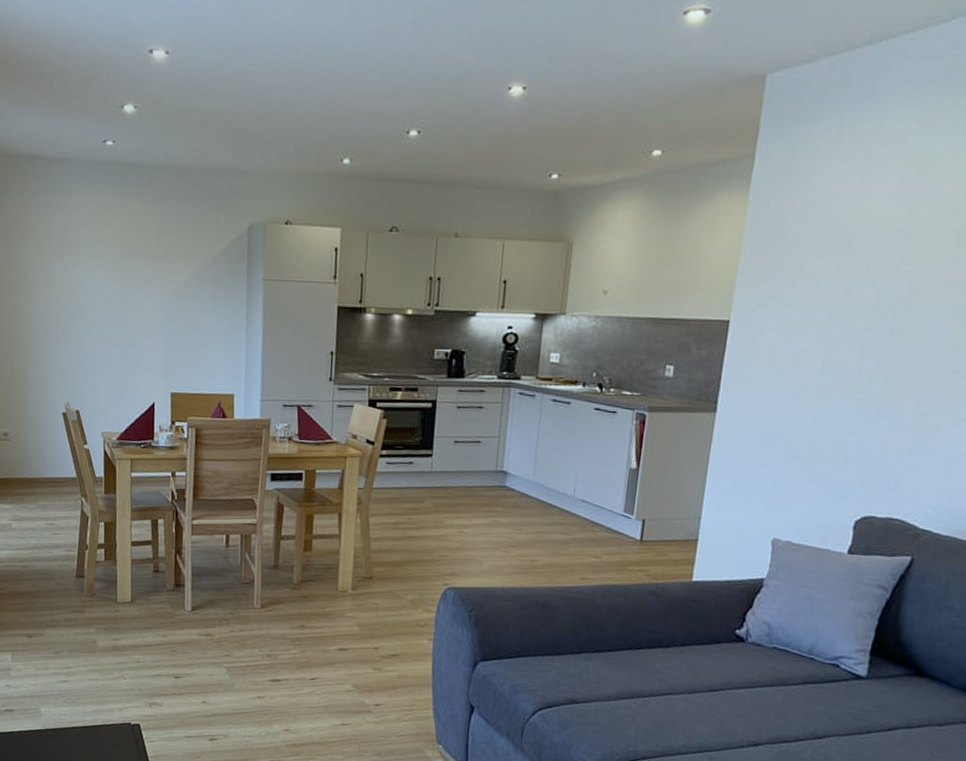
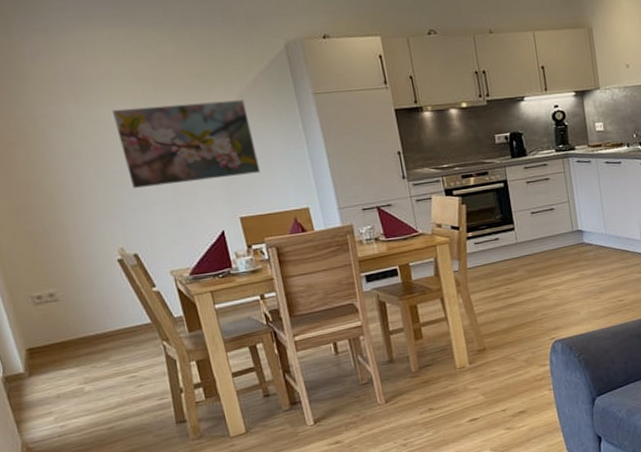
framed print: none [87,272,200,352] -> present [112,99,261,189]

